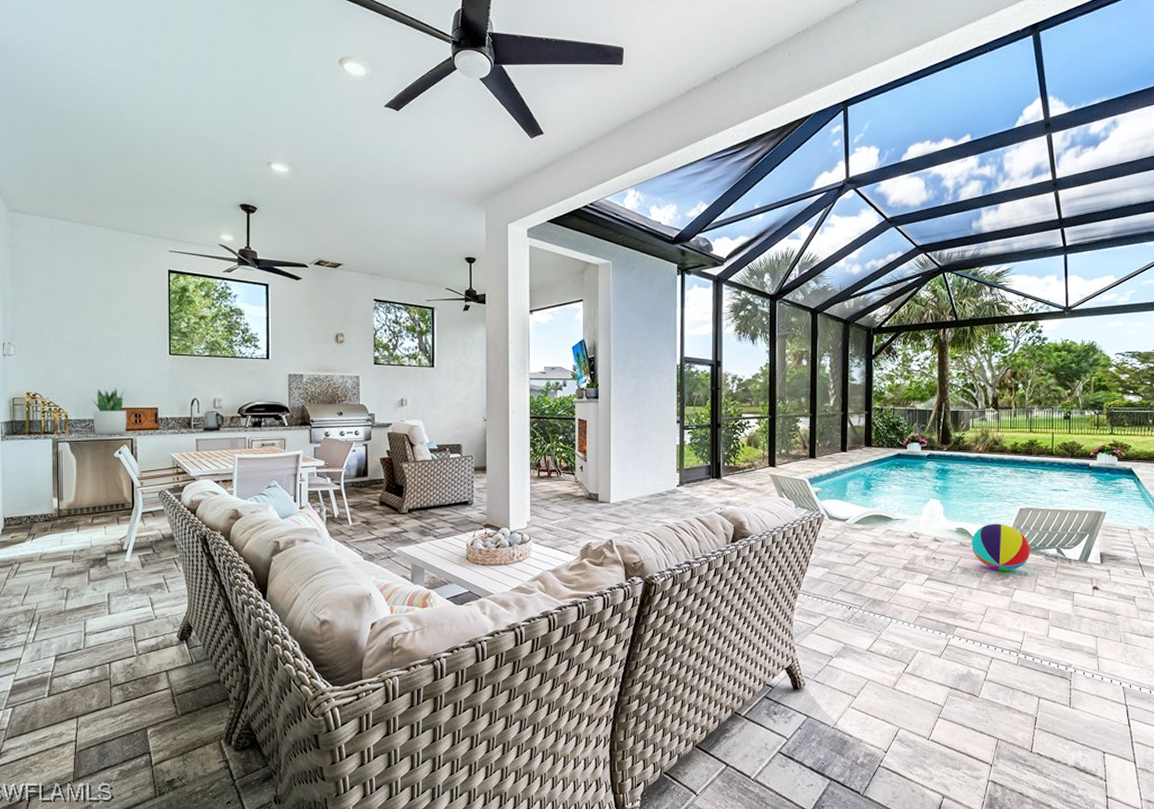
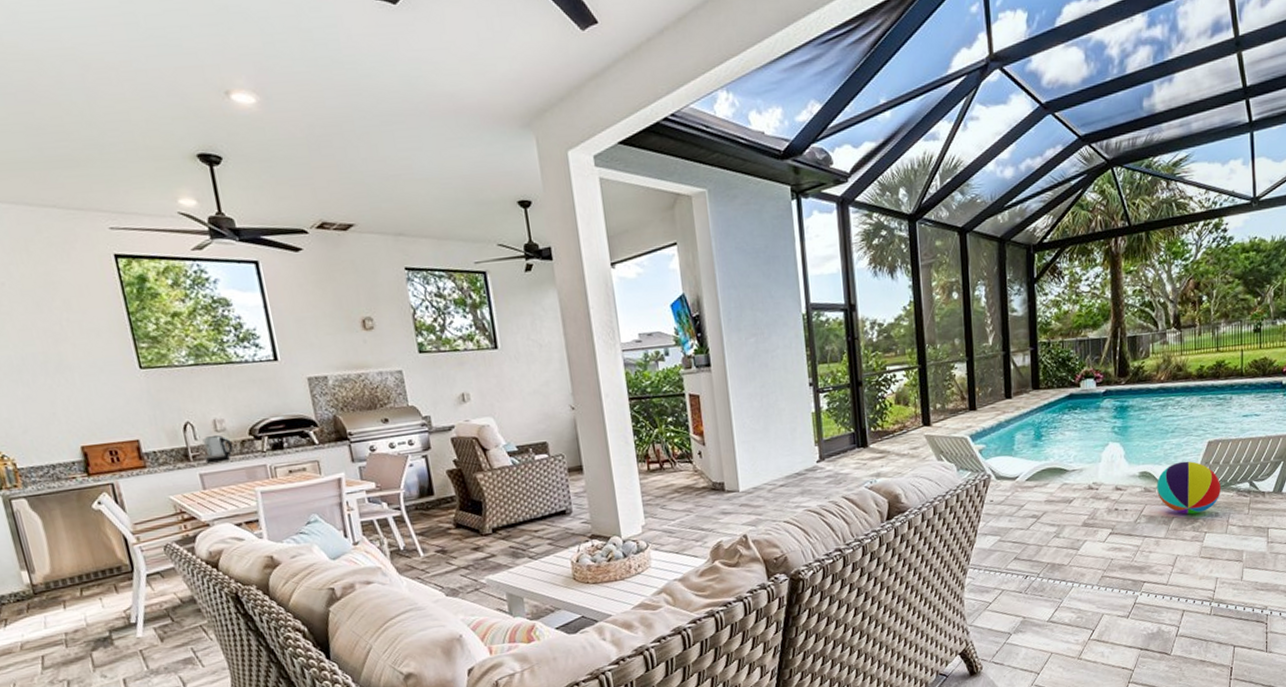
planter: present [91,387,127,435] -> none [44,419,103,484]

